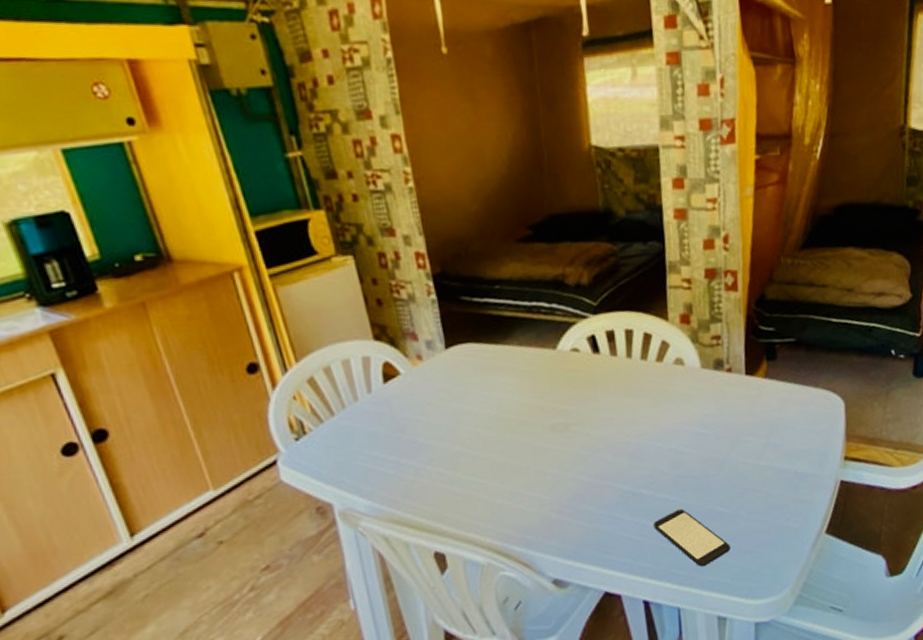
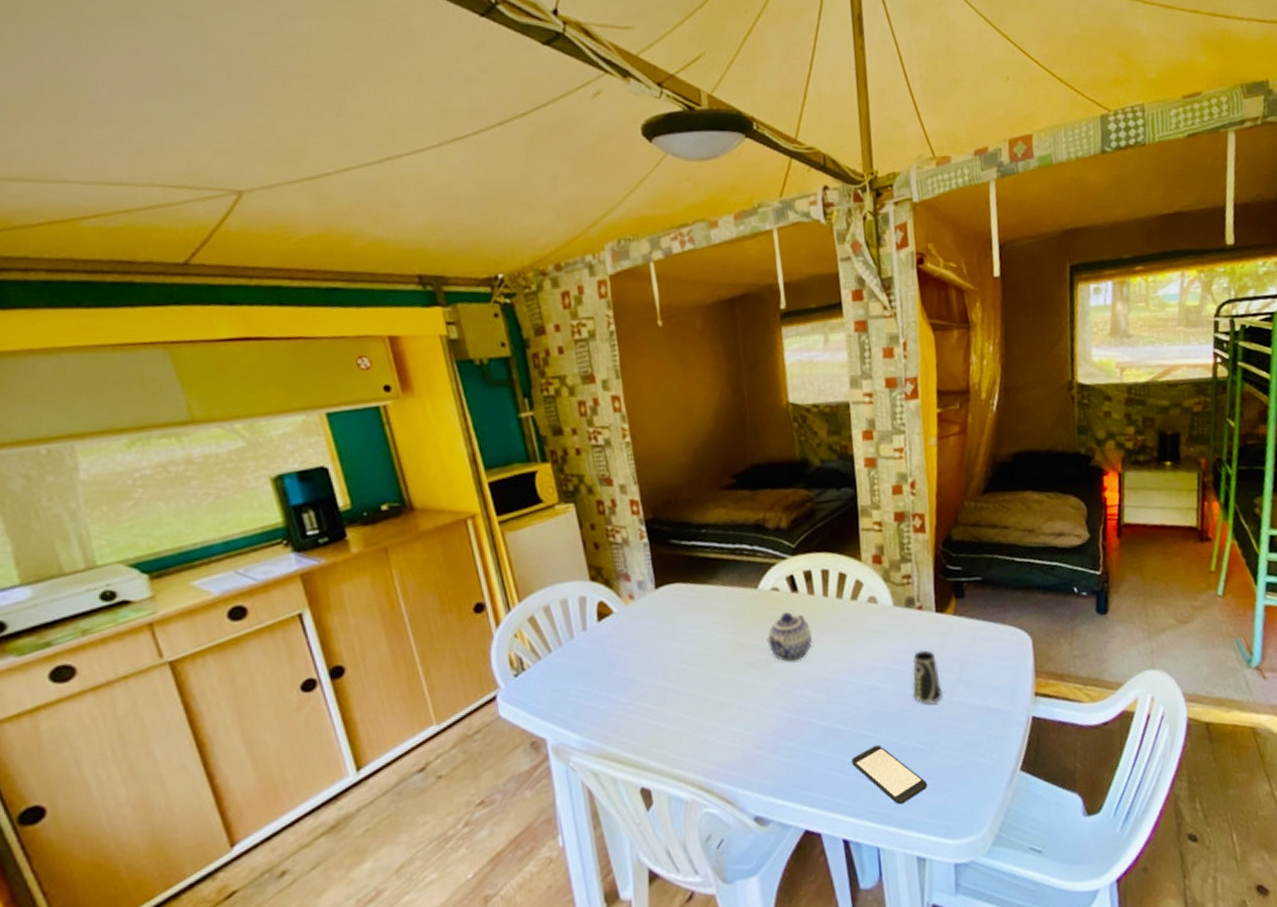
teapot: none [566,374,614,426] -> present [767,612,812,662]
cup: none [719,414,750,468] -> present [912,650,943,704]

